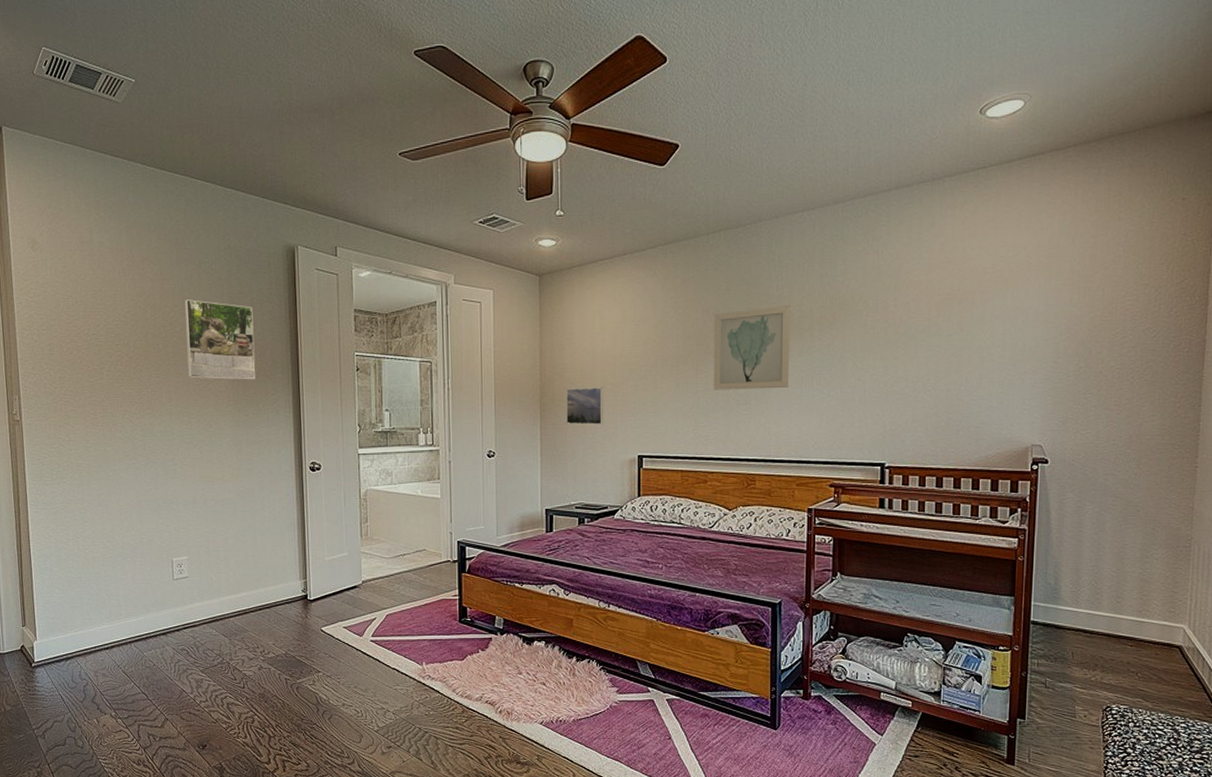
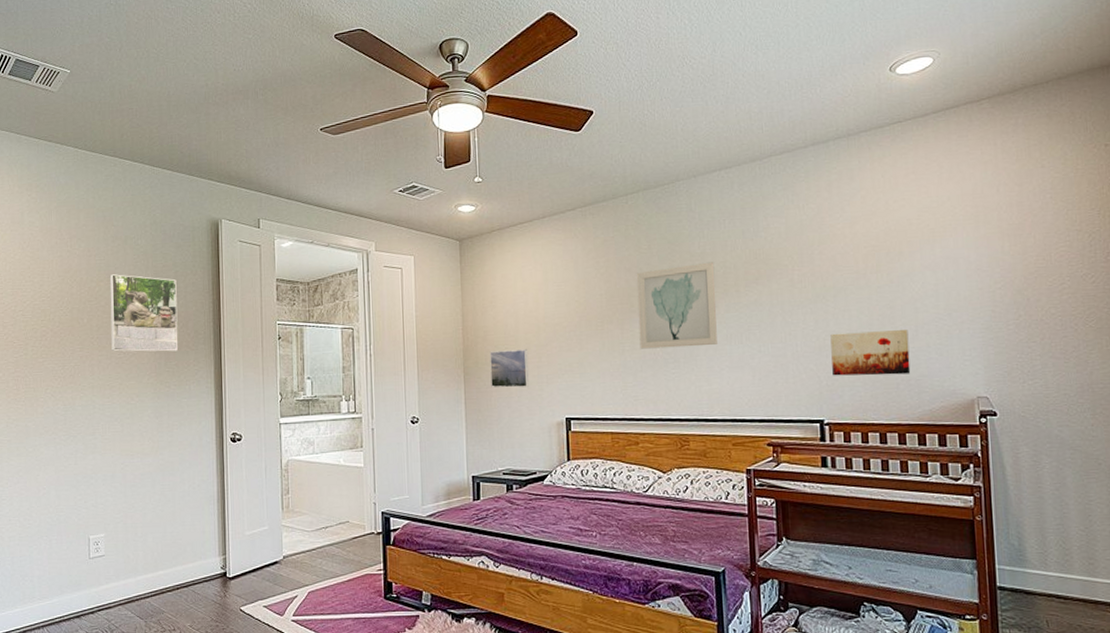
wall art: none [897,378,973,422] -> present [830,330,911,376]

